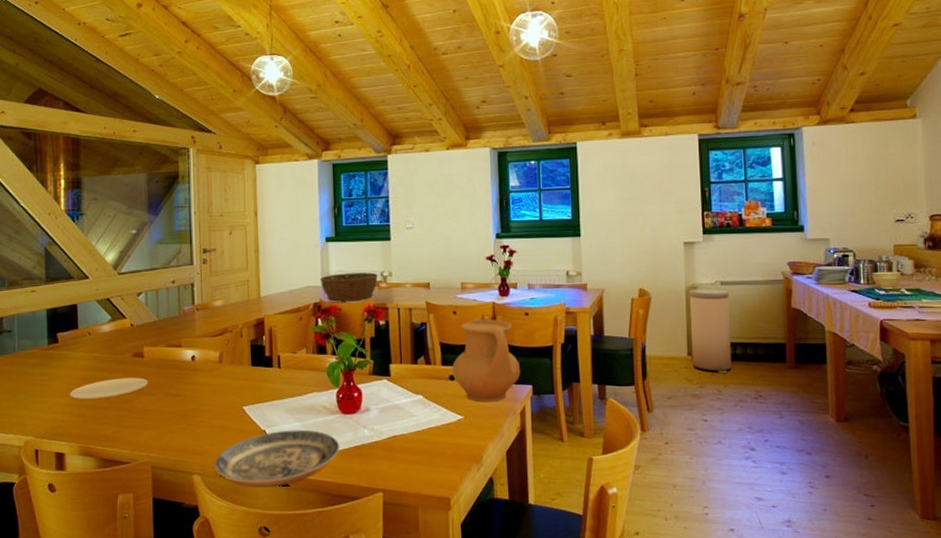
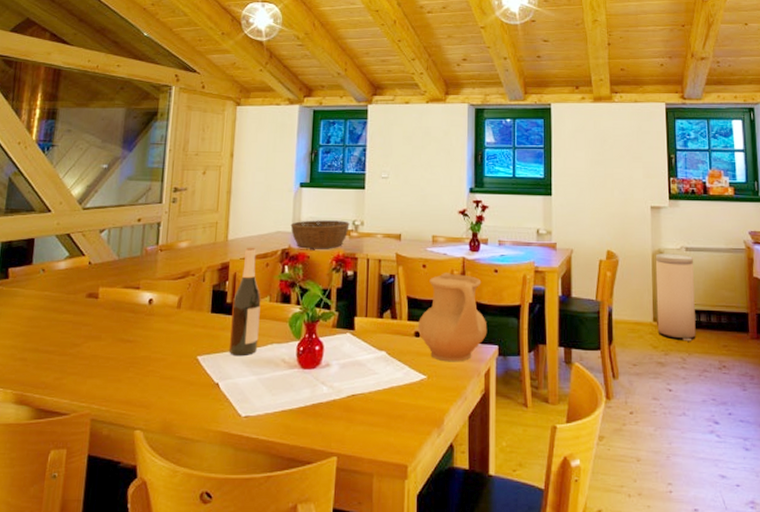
plate: present [69,377,149,400] -> none [12,319,100,342]
plate: present [213,429,340,487] -> none [158,384,296,447]
wine bottle: none [271,302,299,404] -> present [228,247,261,355]

